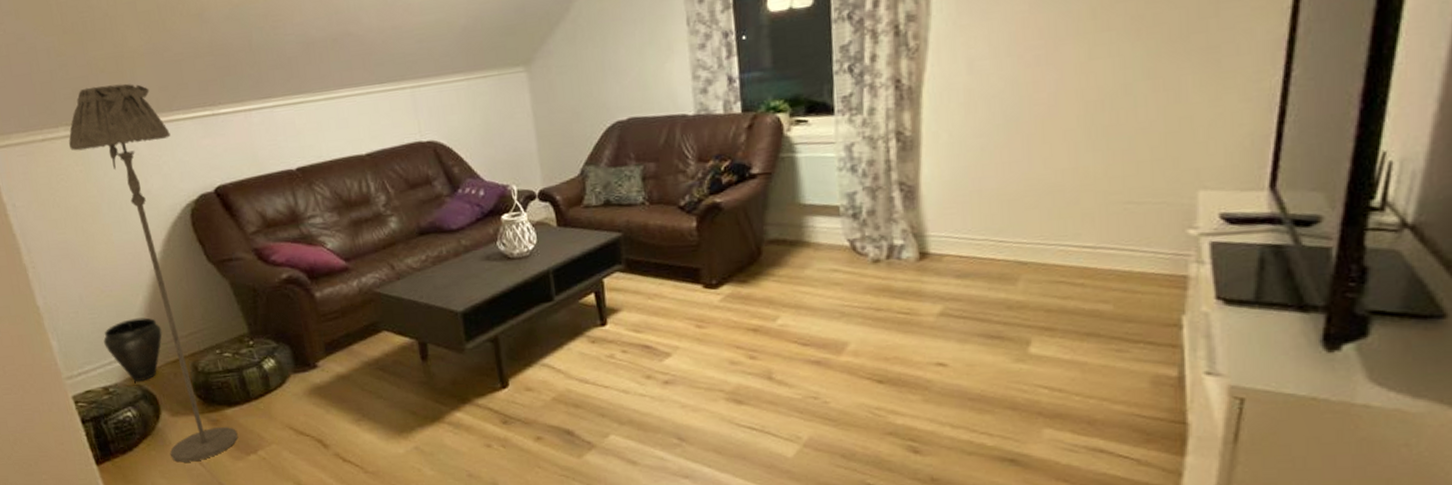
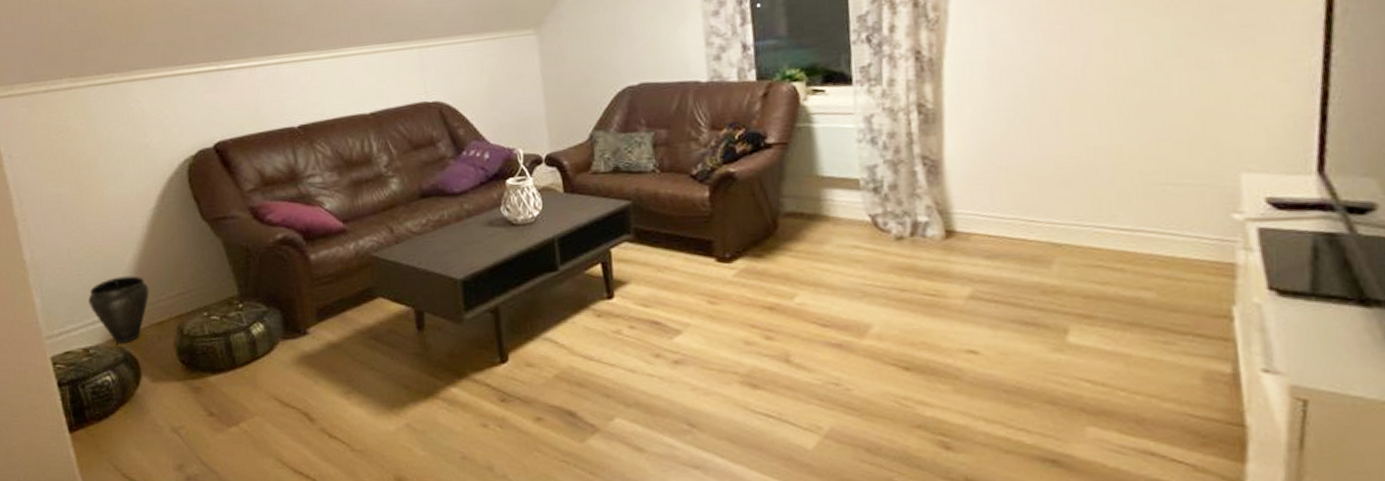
floor lamp: present [68,83,238,463] -> none [71,37,220,433]

